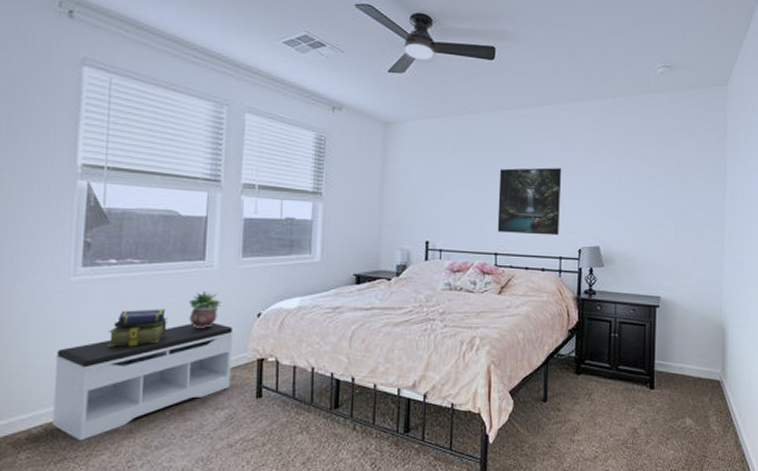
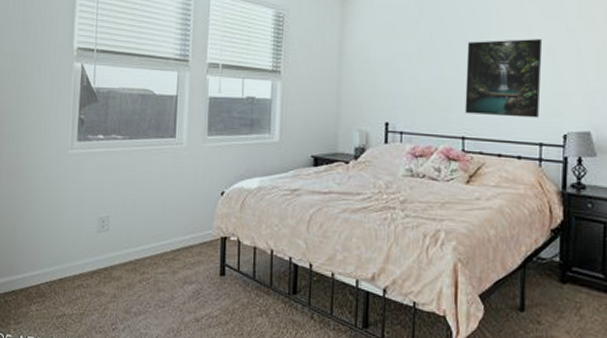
bench: present [52,322,234,441] -> none [55,198,200,300]
stack of books: present [107,309,169,347] -> none [96,182,145,217]
potted plant: present [188,290,222,328] -> none [161,167,190,203]

